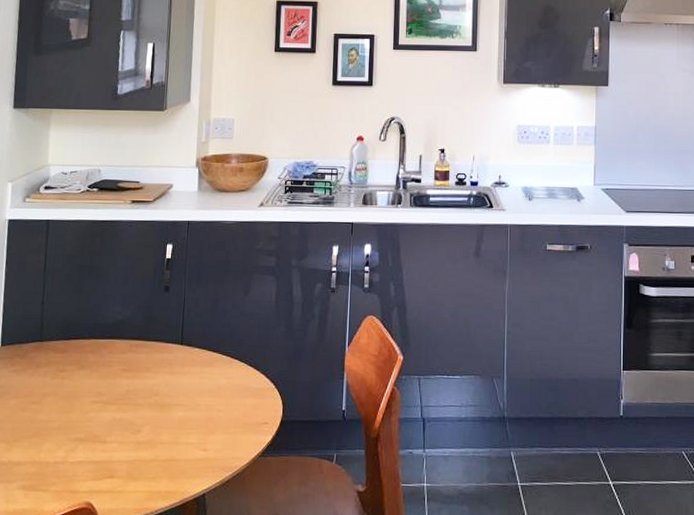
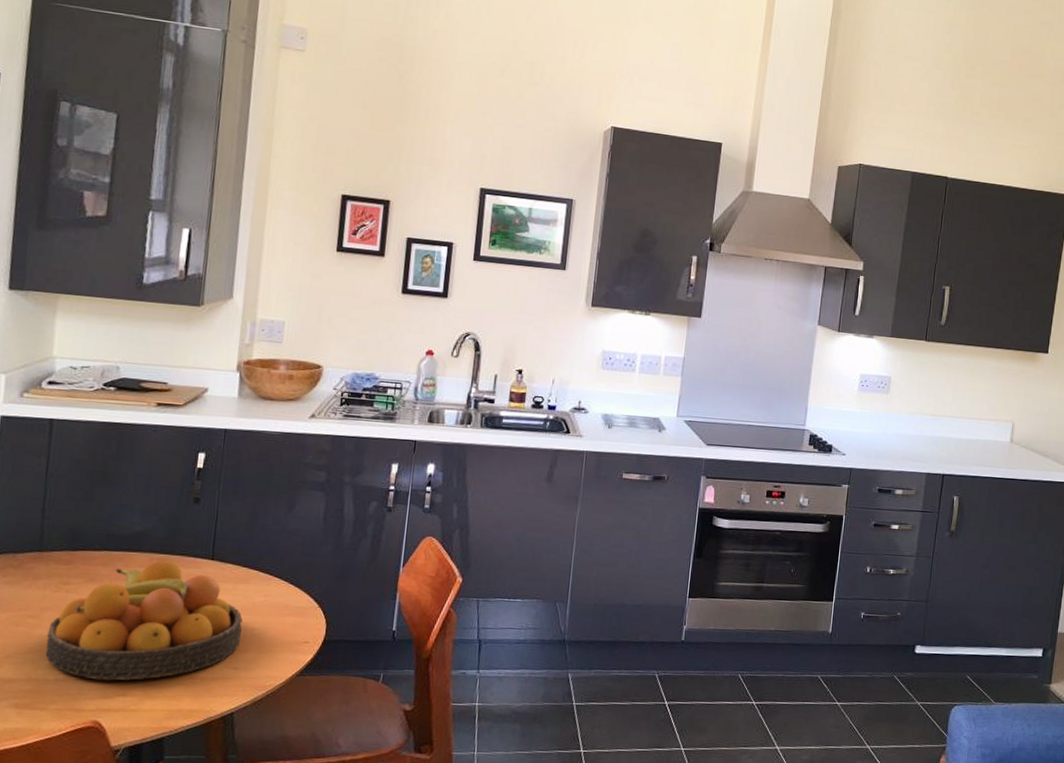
fruit bowl: none [46,346,209,463] -> present [45,560,243,681]

